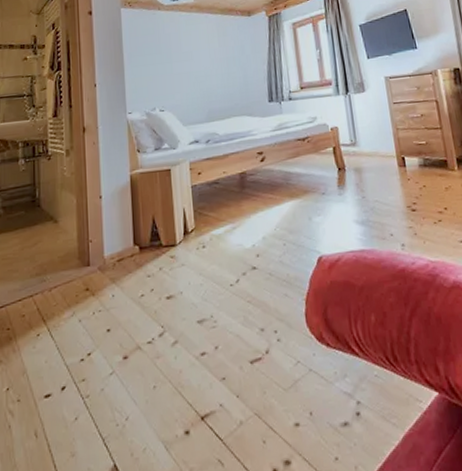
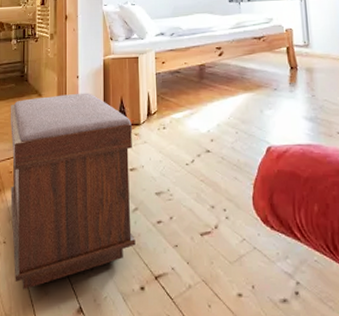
bench: none [19,214,177,455] -> present [10,92,136,290]

